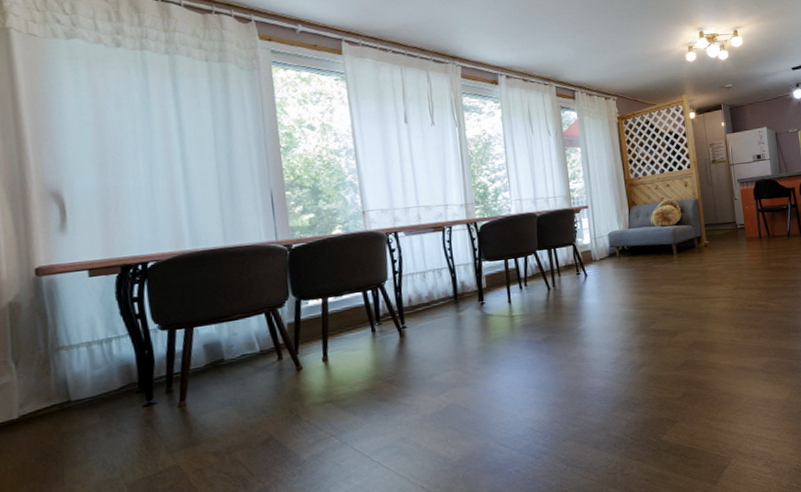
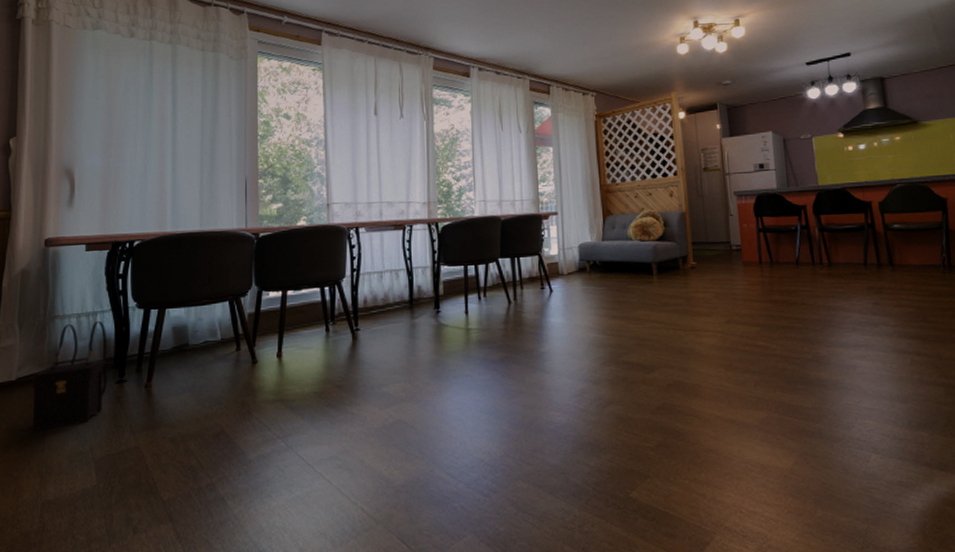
satchel: none [40,346,133,467] -> present [32,320,107,431]

